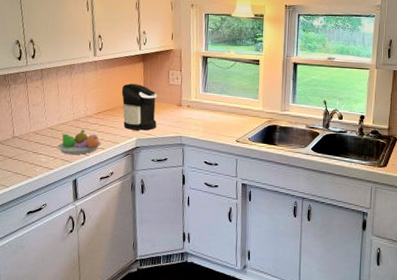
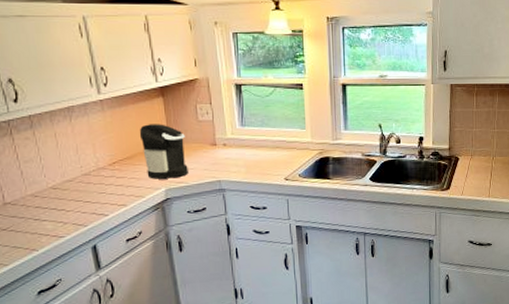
fruit bowl: present [57,129,101,155] -> none [66,185,122,218]

